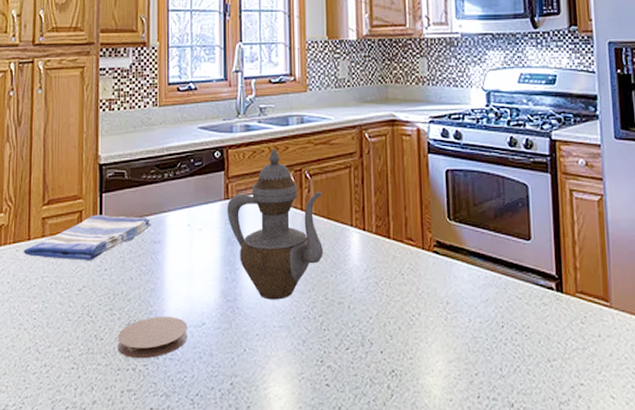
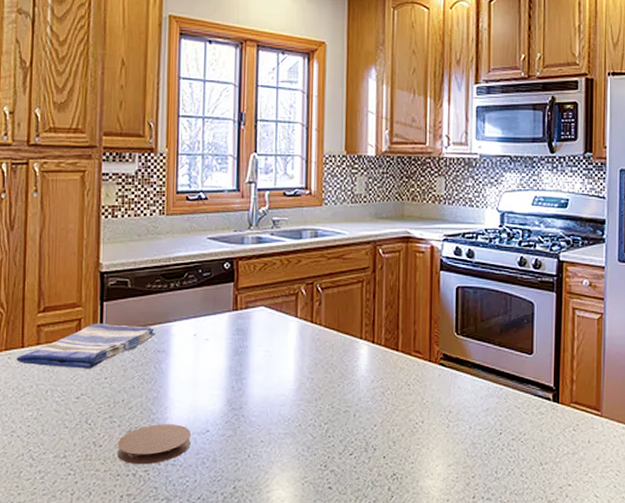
teapot: present [226,147,324,300] -> none [235,260,334,408]

